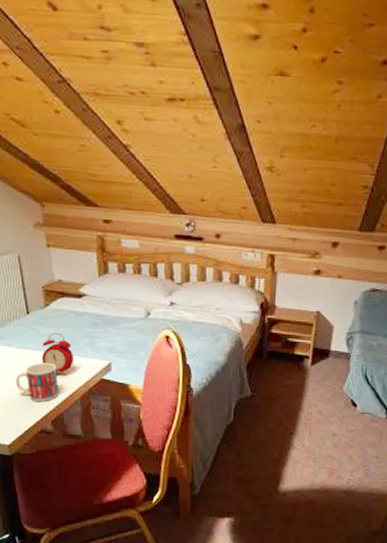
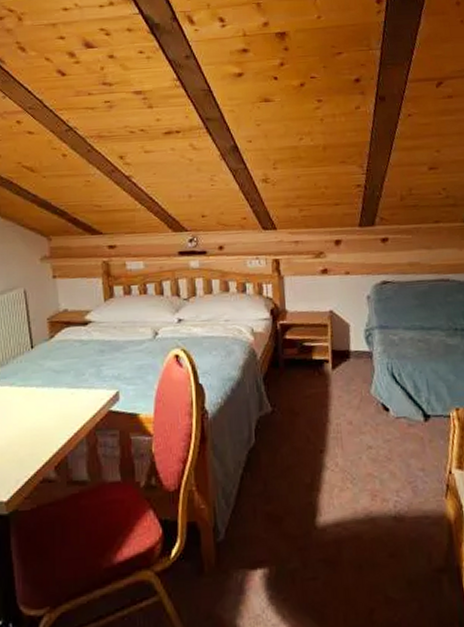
mug: present [15,363,59,401] -> none [17,399,63,445]
alarm clock: present [41,333,75,376] -> none [45,365,80,412]

